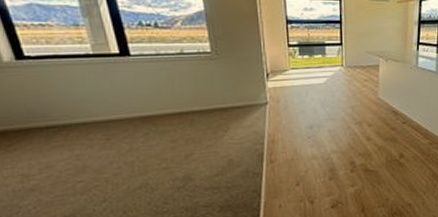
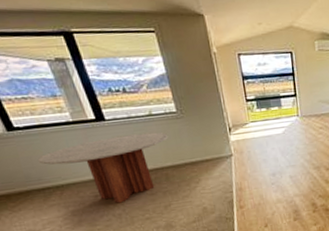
coffee table: none [47,72,199,149] -> present [38,132,169,203]

